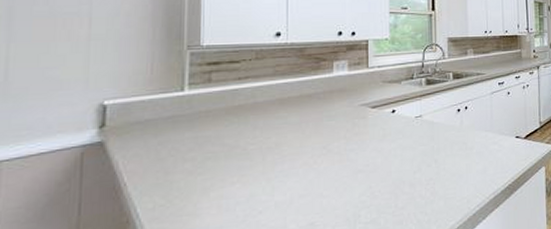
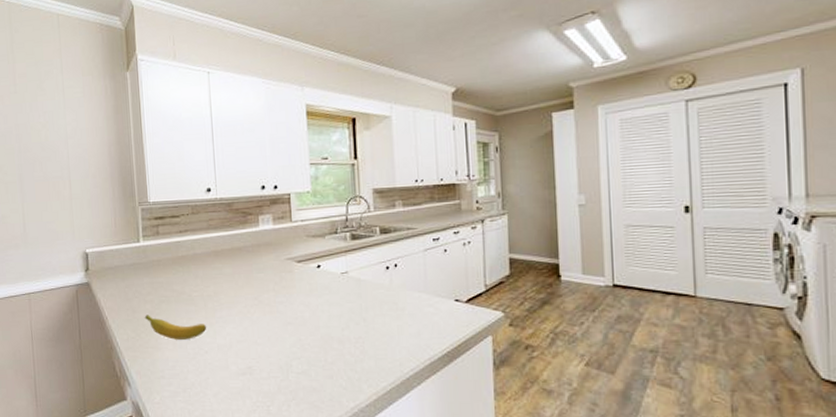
banana: none [180,175,264,202] -> present [144,315,207,340]

